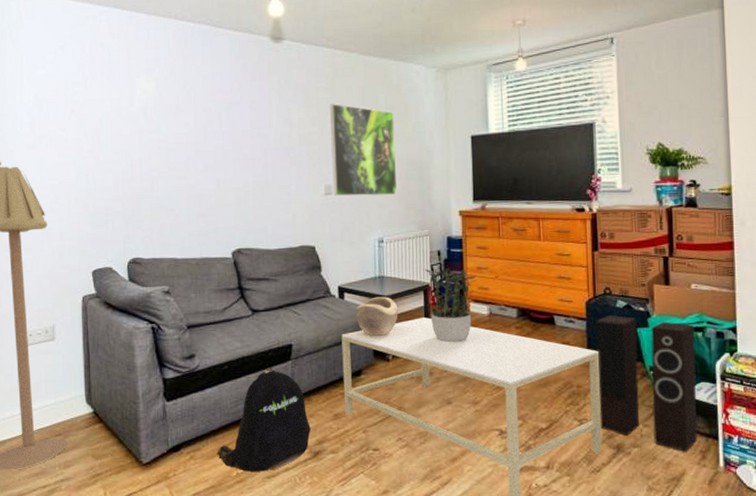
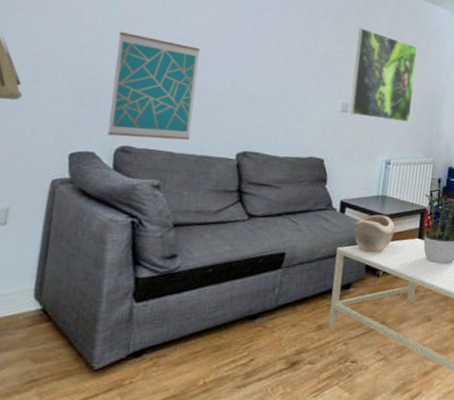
wall art: none [114,152,188,250] -> present [107,32,200,141]
backpack: present [217,367,311,472] -> none [185,274,292,381]

